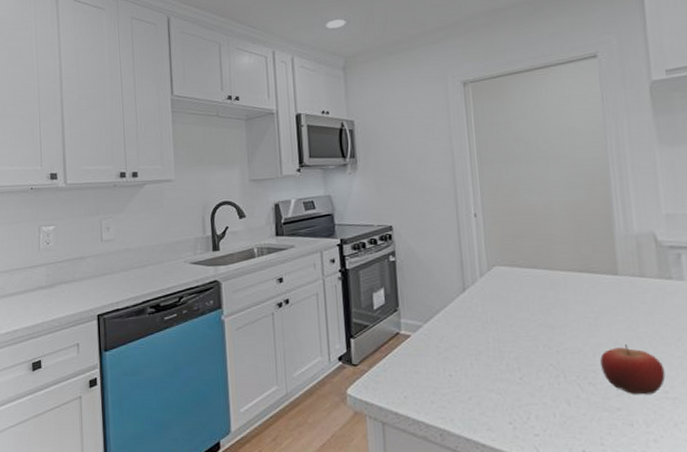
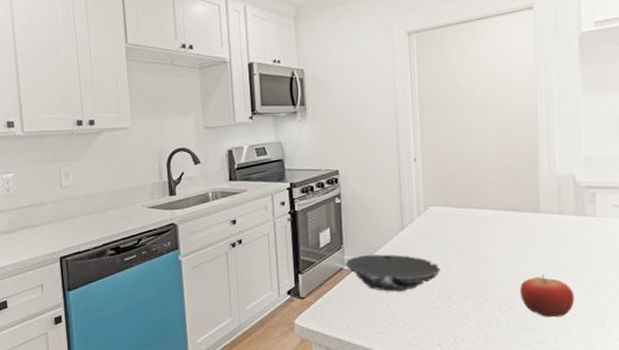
bowl: none [400,318,509,361] -> present [344,254,441,292]

